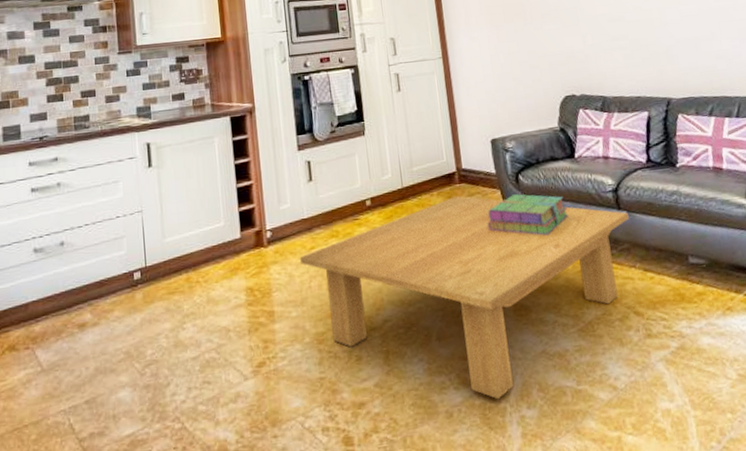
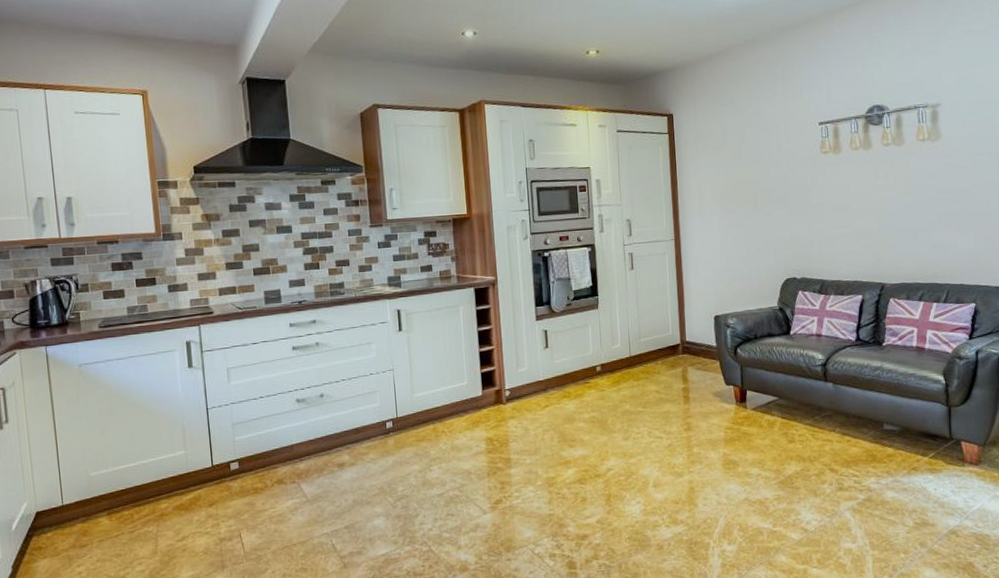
coffee table: present [299,196,629,400] -> none [534,365,834,537]
stack of books: present [487,194,569,236] -> none [705,365,780,402]

